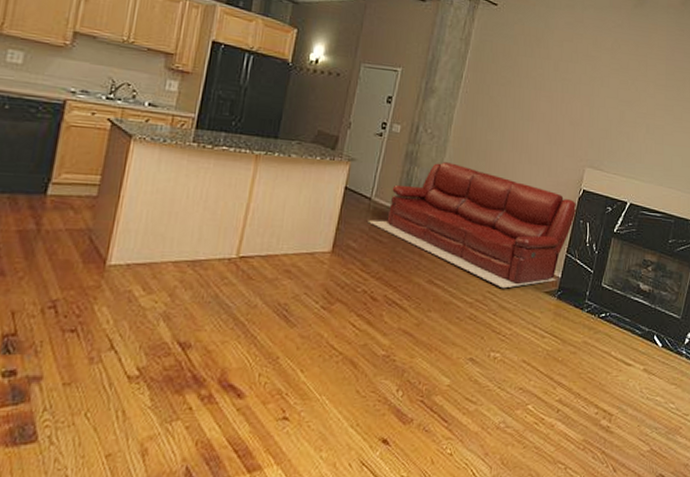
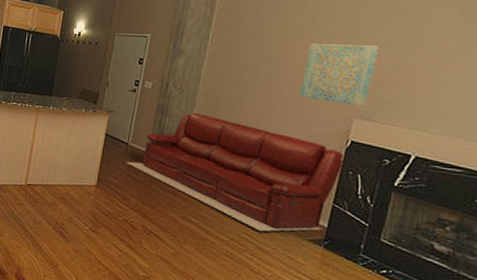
wall art: none [544,91,608,156] -> present [300,44,379,106]

